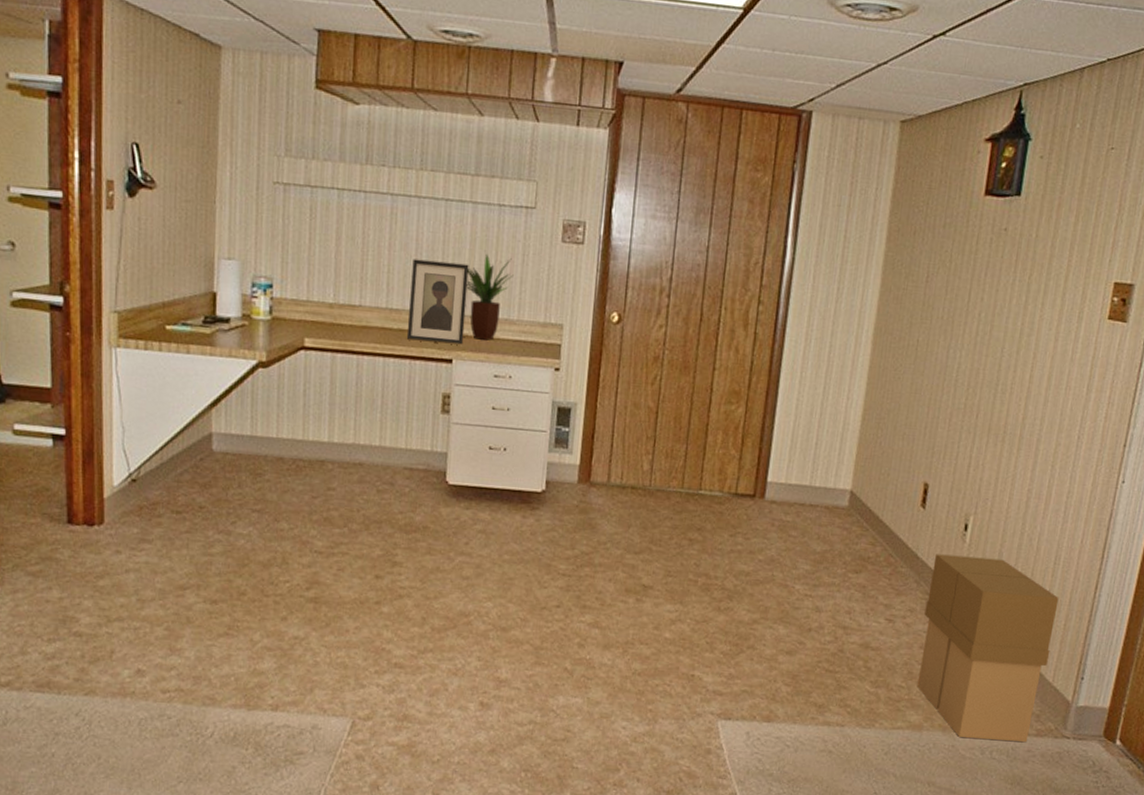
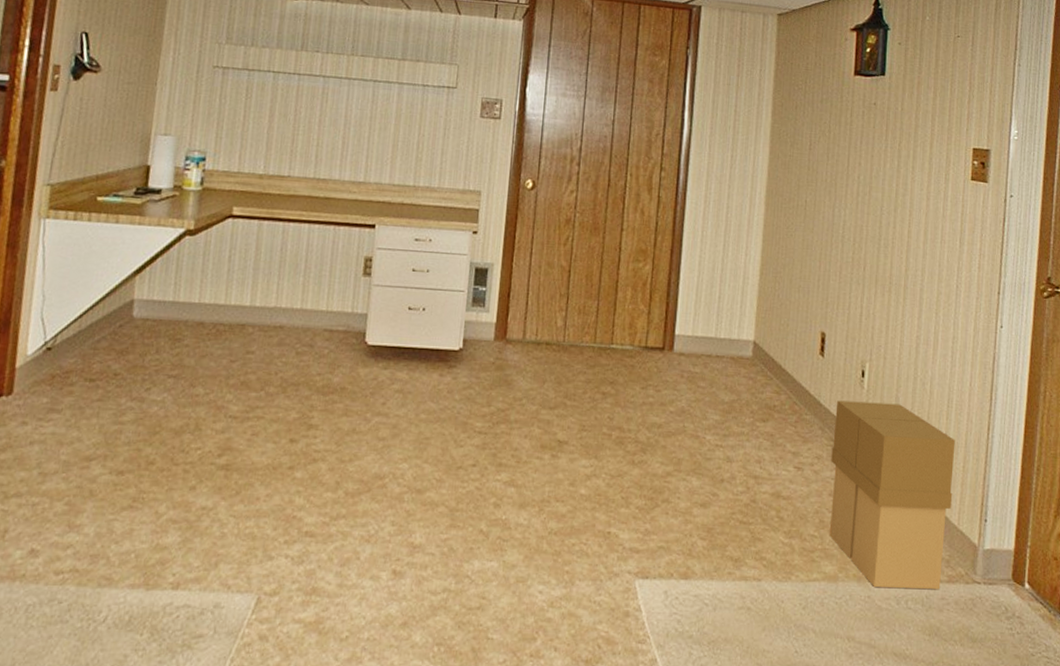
picture frame: present [406,259,469,345] -> none [332,133,394,211]
potted plant: present [466,253,514,341] -> none [390,128,435,207]

